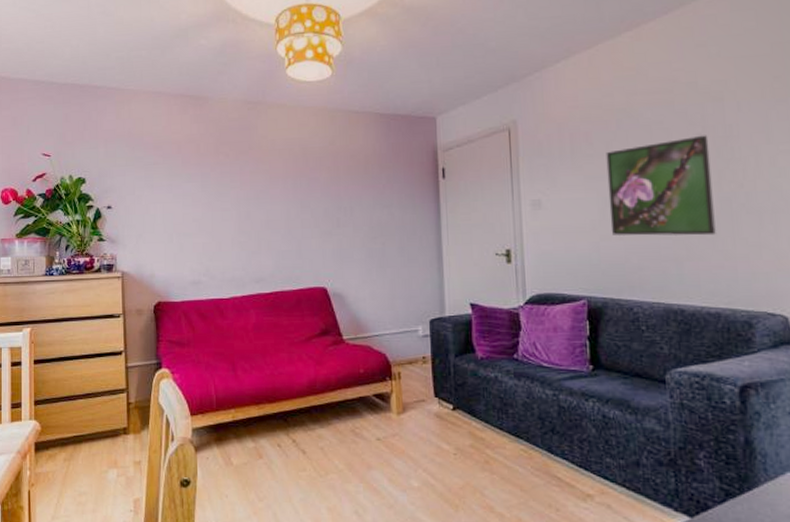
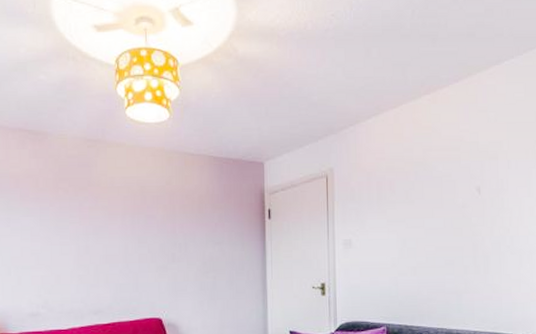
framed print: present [606,135,716,236] -> none [405,187,487,272]

